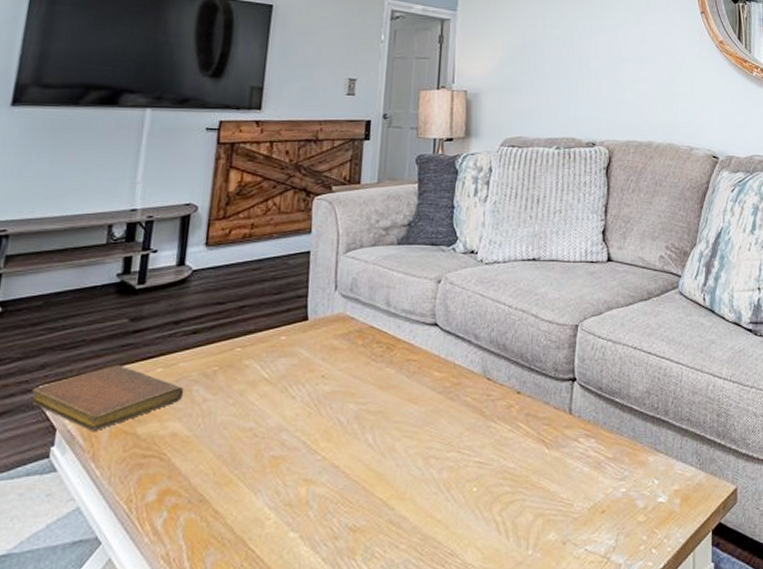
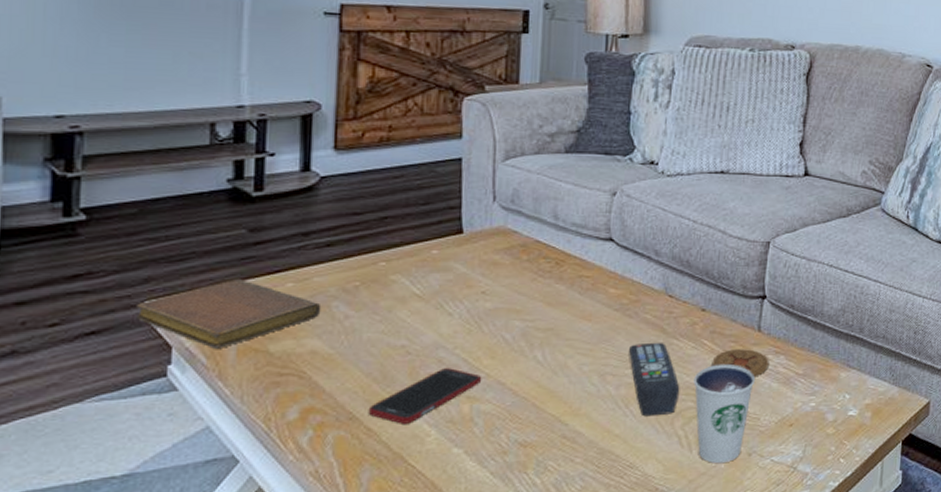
cell phone: none [216,451,319,507] -> present [368,368,482,424]
remote control: none [451,424,498,502] -> present [629,342,680,417]
dixie cup: none [510,448,568,553] -> present [693,364,756,464]
coaster: none [527,432,580,460] -> present [712,349,769,376]

